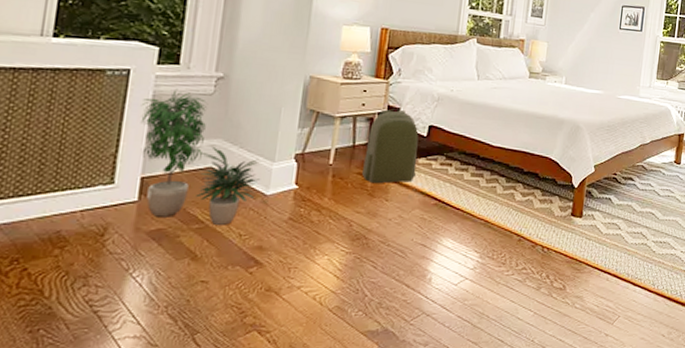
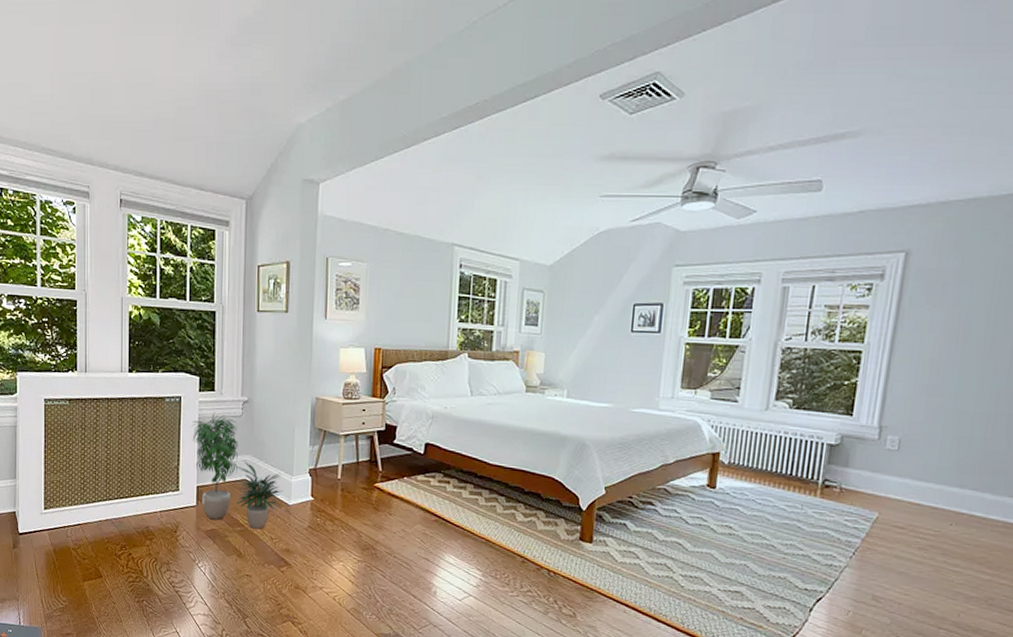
backpack: present [362,107,419,184] -> none [367,425,416,499]

